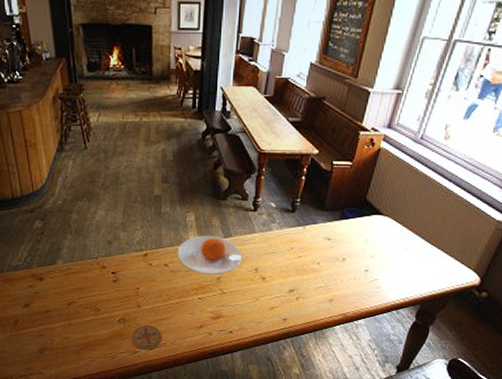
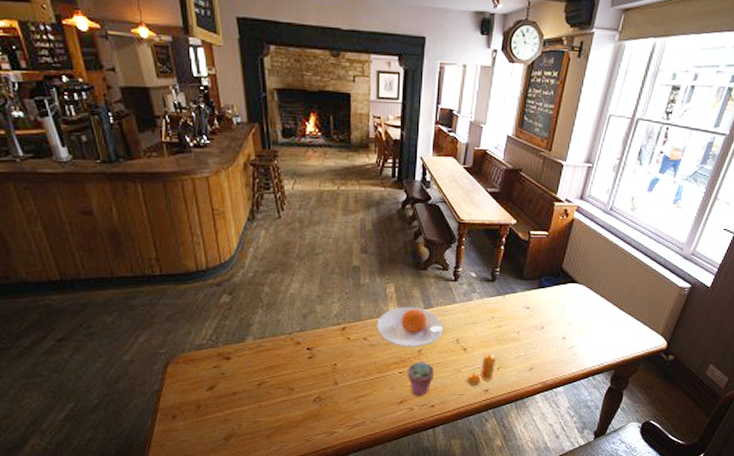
coaster: present [131,325,162,350] -> none [328,404,361,431]
potted succulent: none [206,289,233,322] -> present [407,361,435,396]
pepper shaker: none [266,283,294,314] -> present [467,353,495,385]

